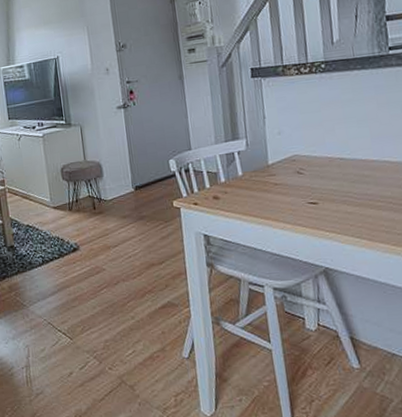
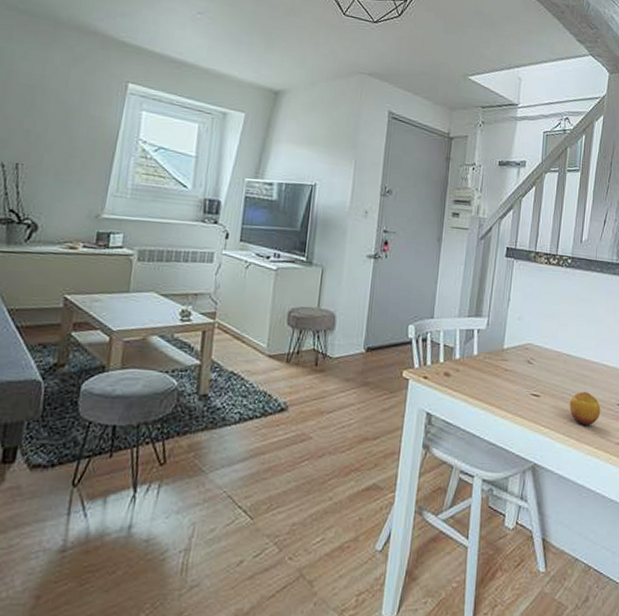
fruit: none [352,191,392,225] -> present [569,391,601,426]

